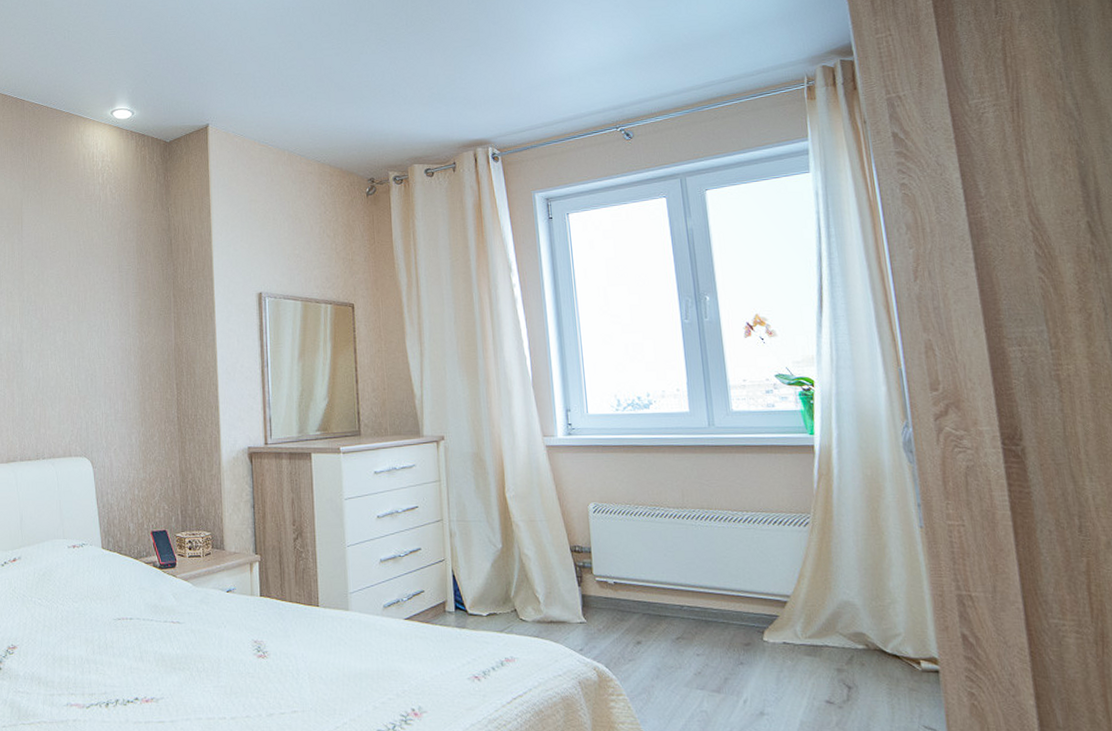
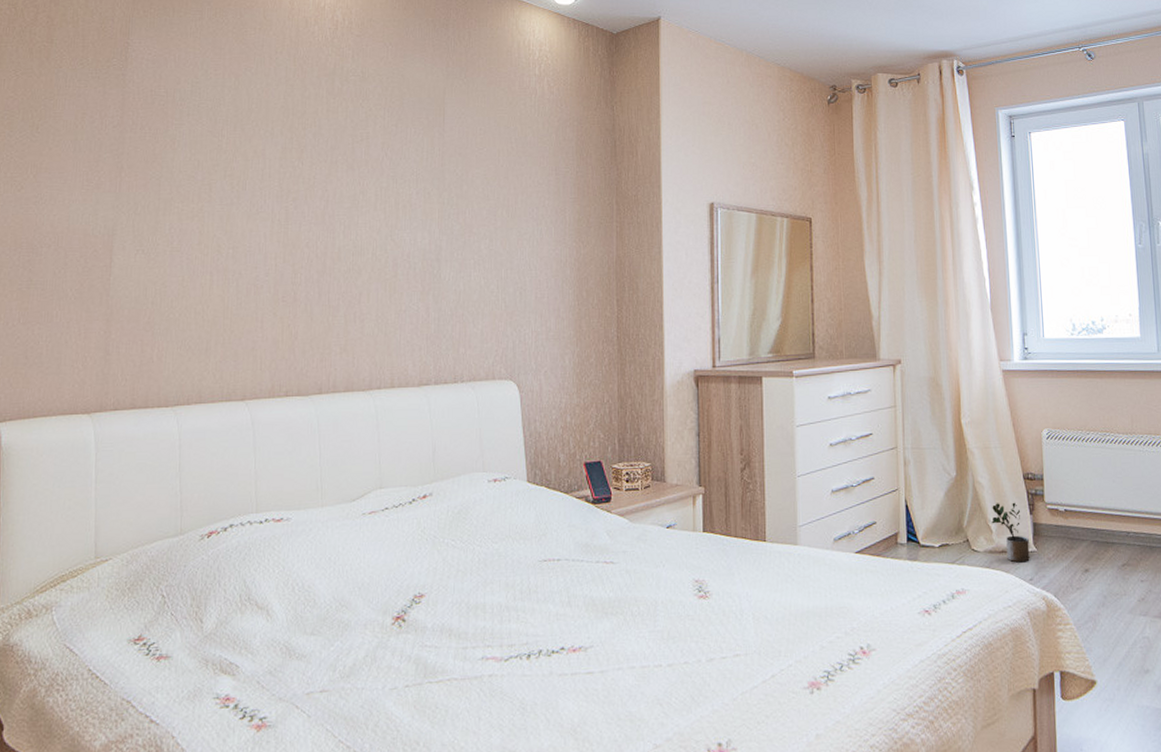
potted plant: none [539,574,579,633] -> present [992,502,1030,563]

